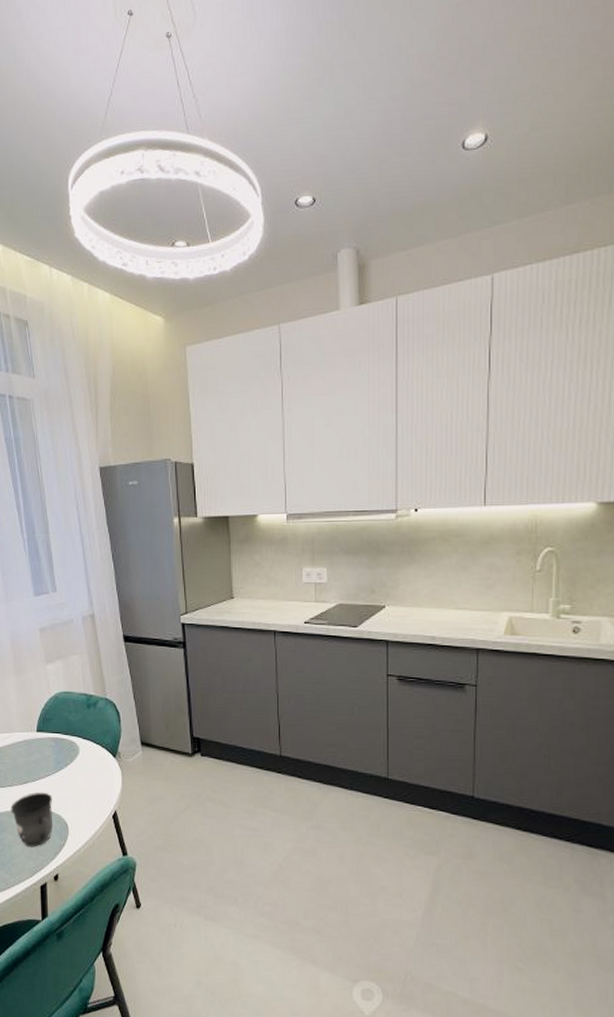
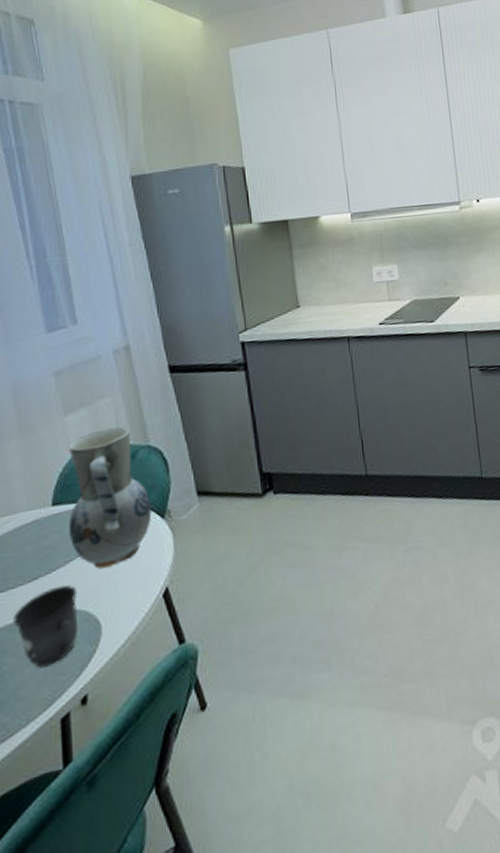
vase: none [47,679,107,786] -> present [68,427,152,569]

